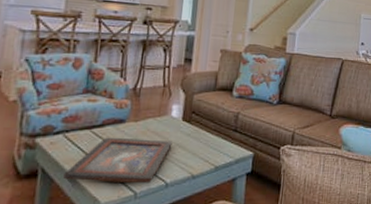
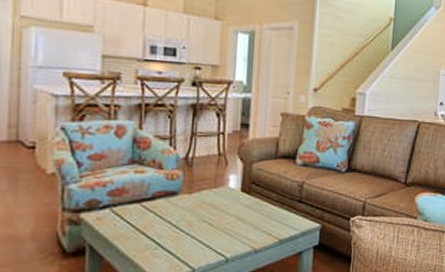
decorative tray: present [63,137,172,184] -> none [114,211,231,259]

